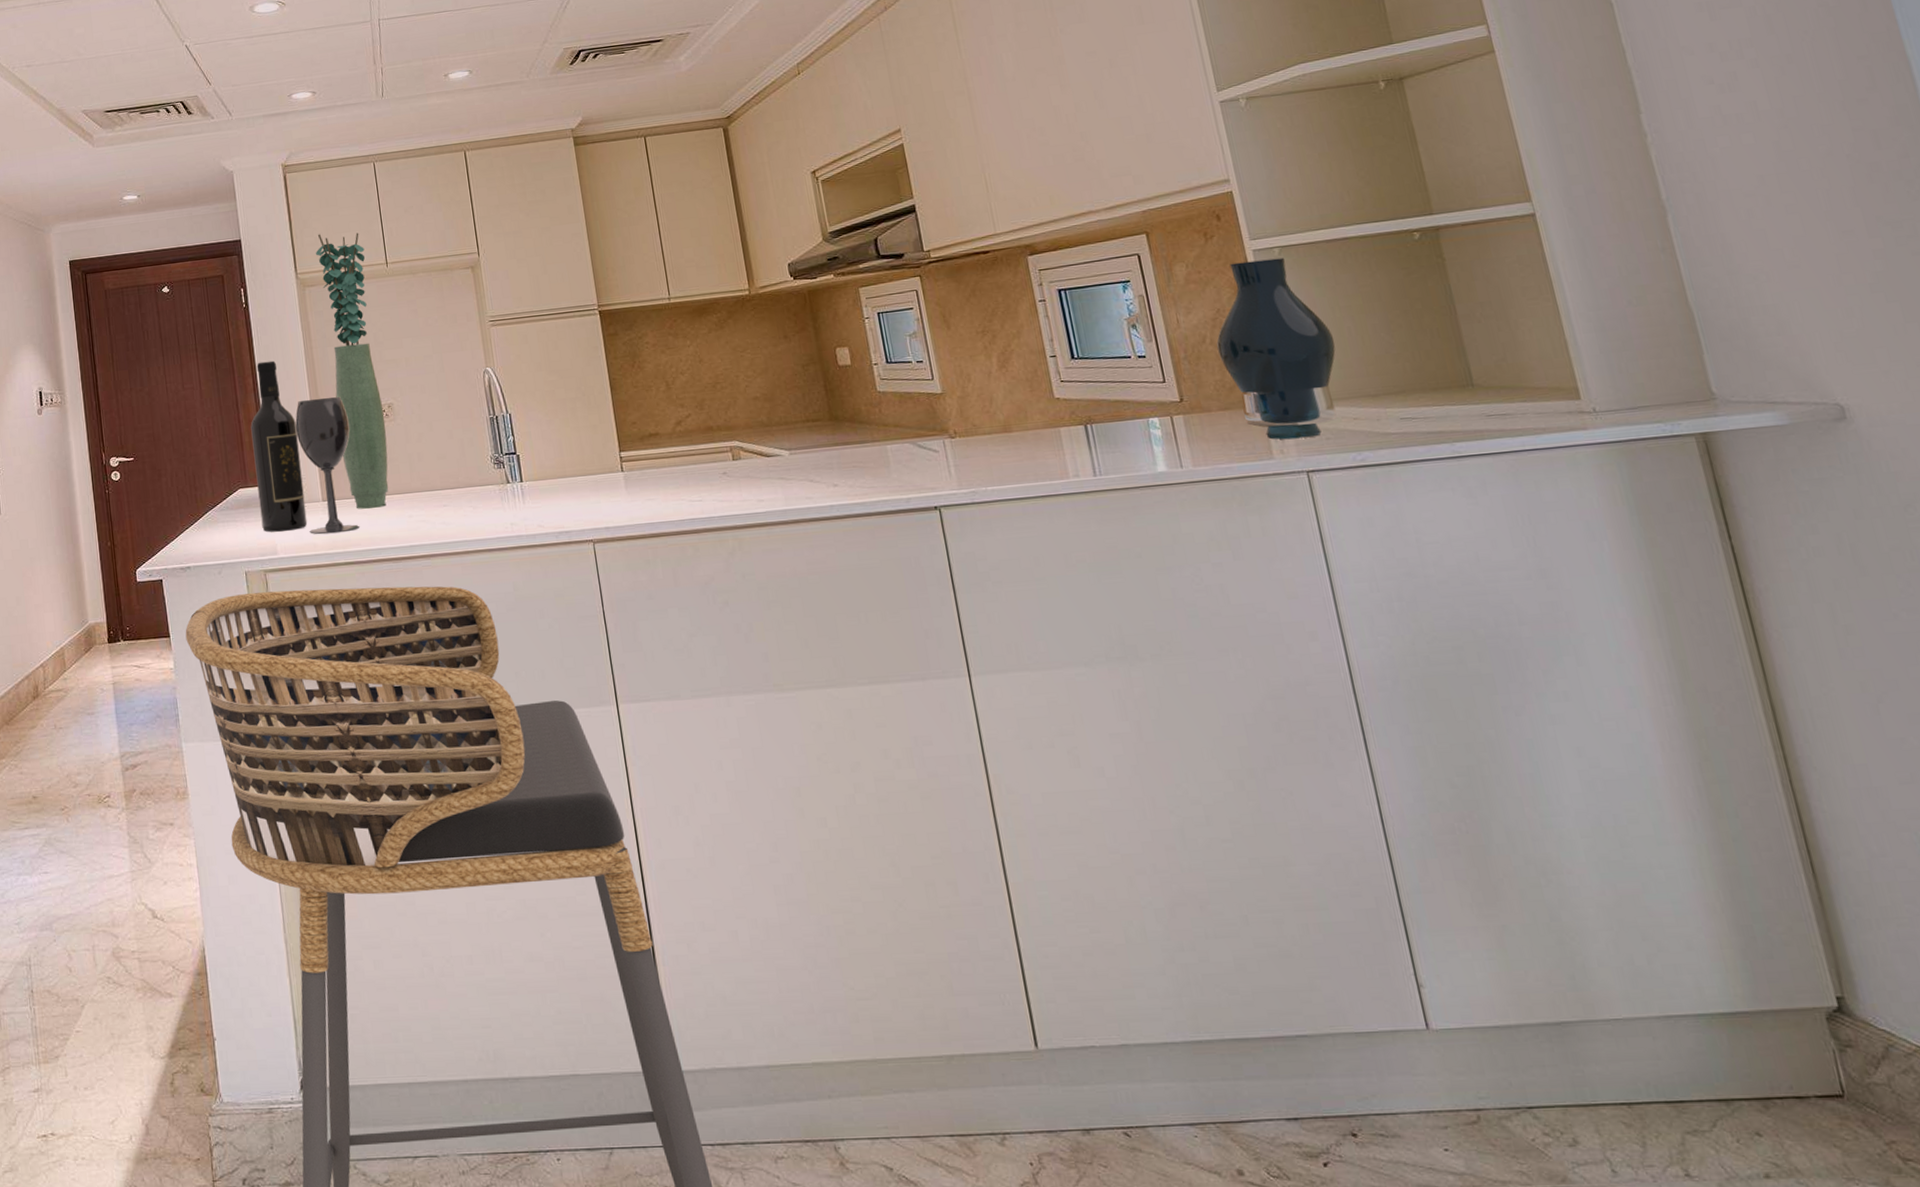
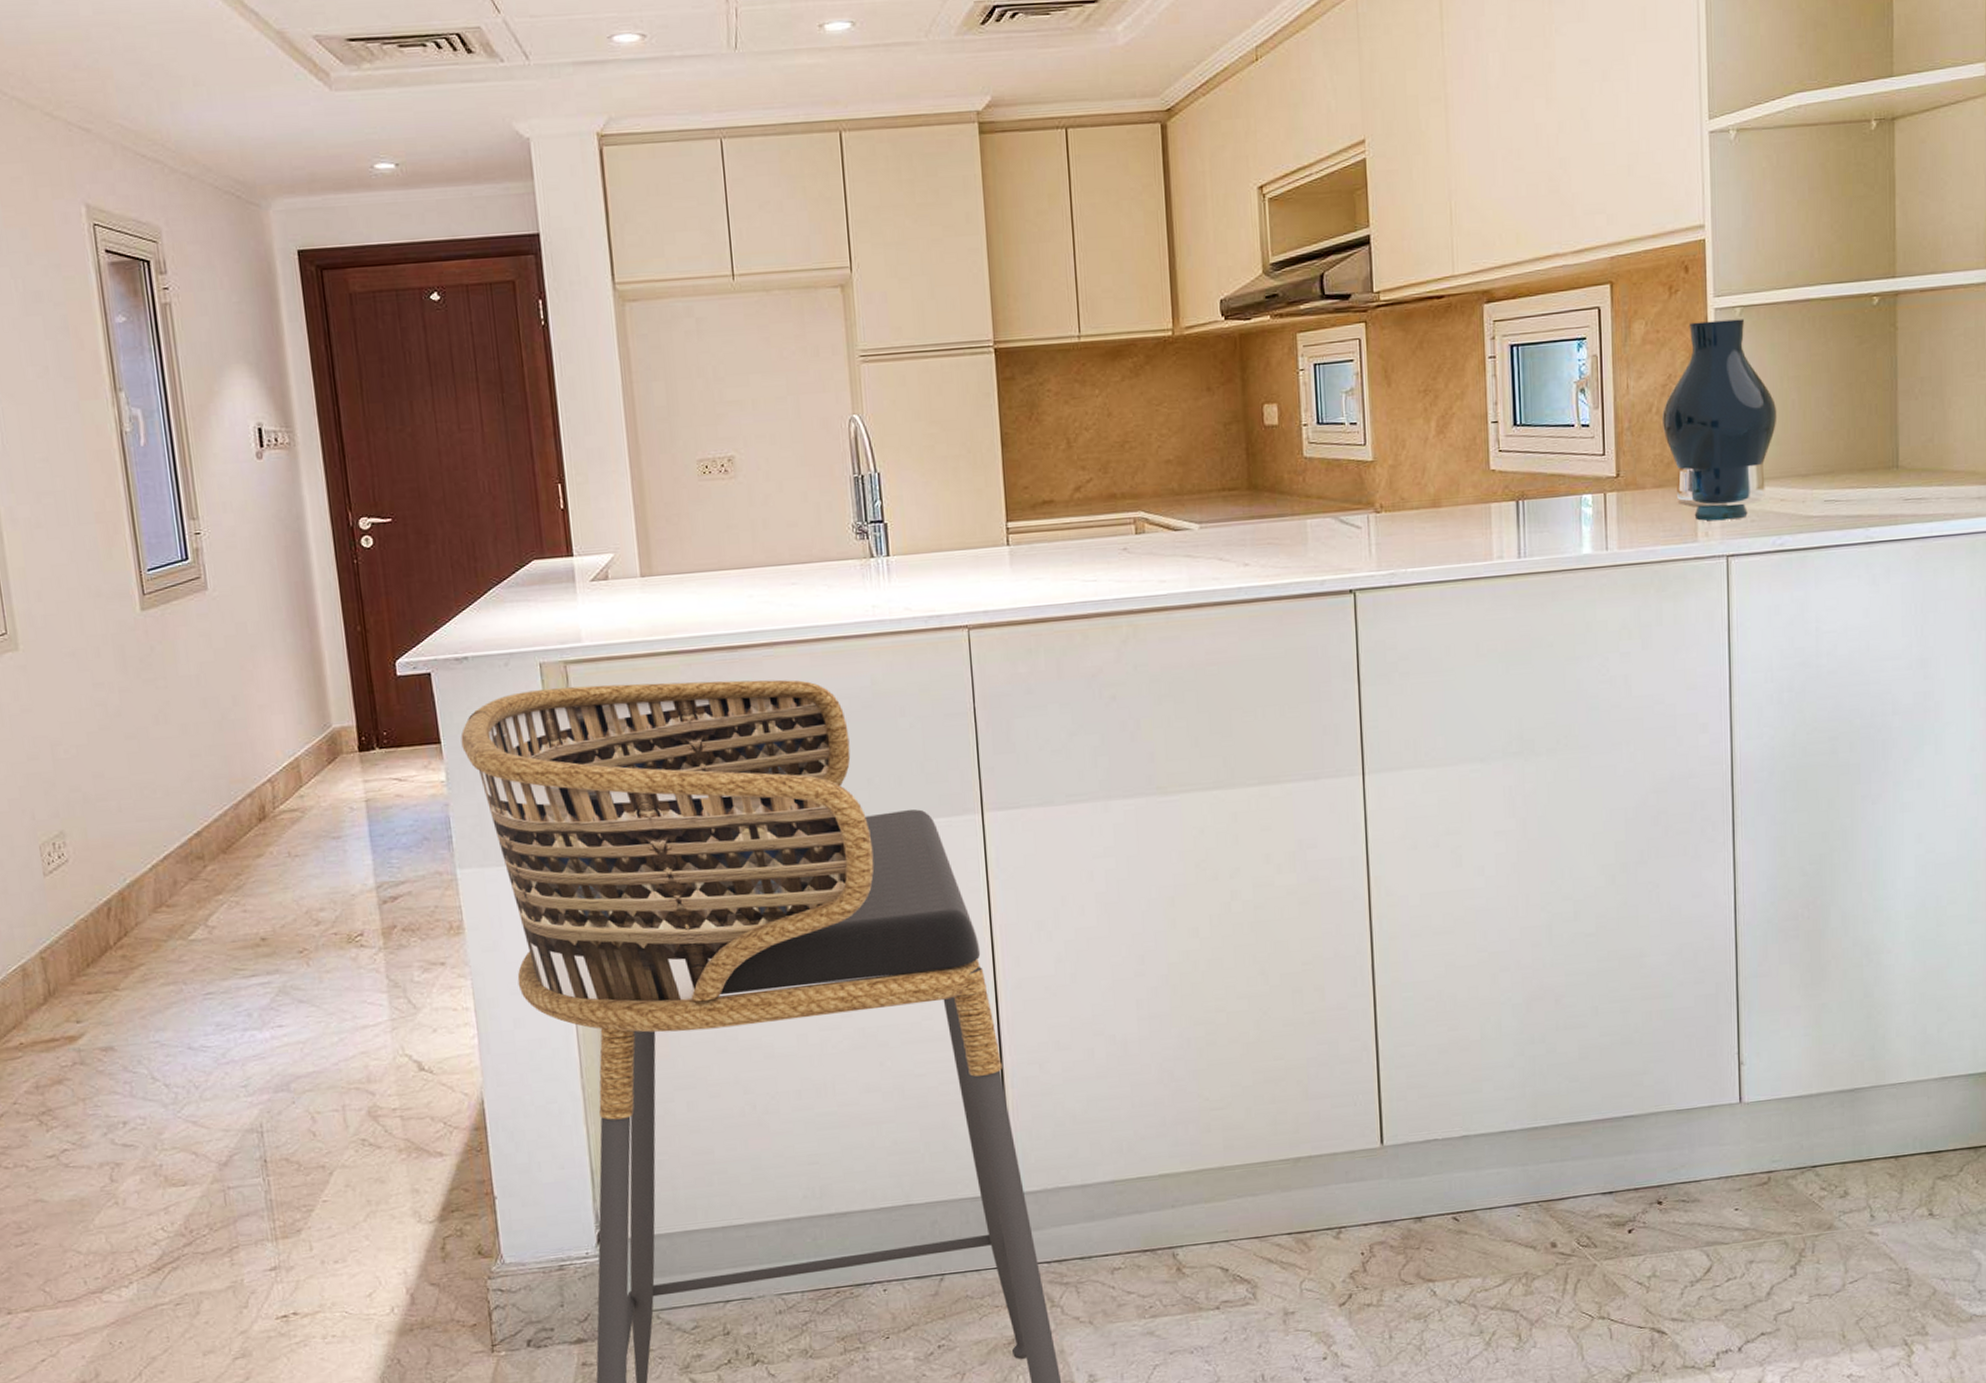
wine bottle: present [250,360,308,533] -> none [549,397,621,615]
wine glass: present [295,397,359,535] -> none [608,446,686,618]
vase: present [316,232,389,509] -> none [640,231,726,587]

